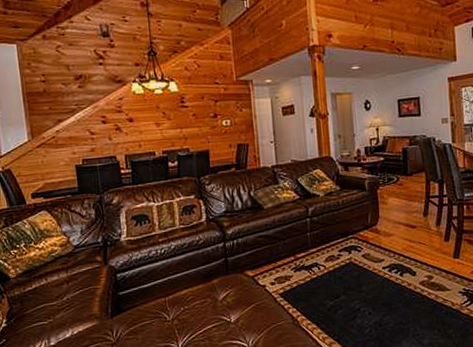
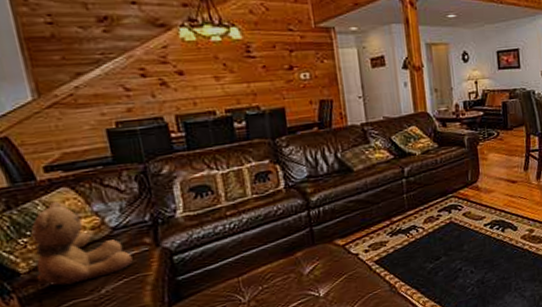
teddy bear: none [19,221,87,291] -> present [30,201,133,286]

